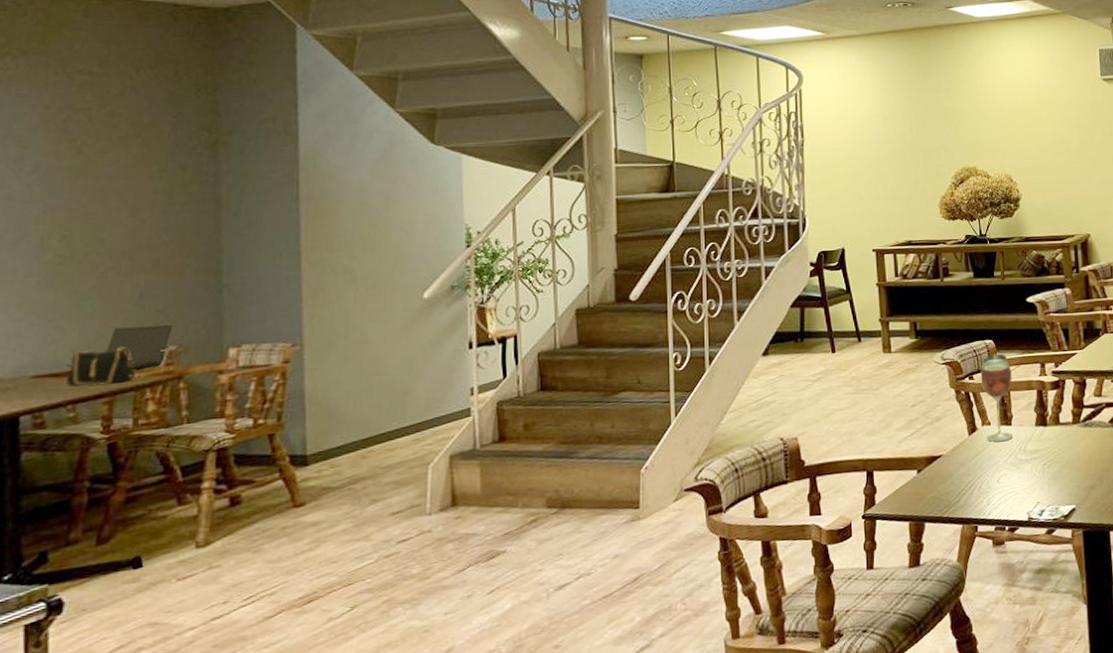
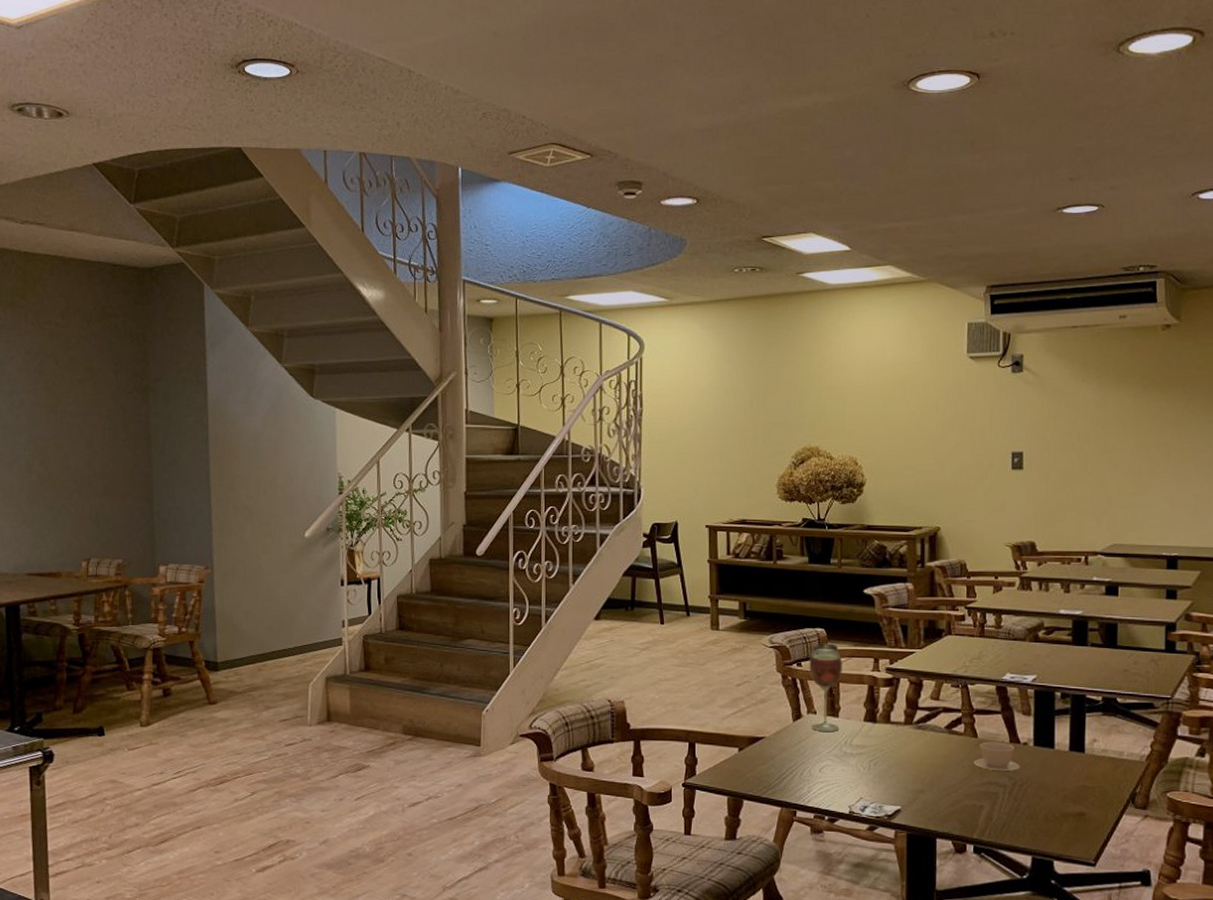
handbag: present [66,347,136,387] -> none [48,556,96,587]
laptop: present [69,324,173,372] -> none [50,540,120,577]

